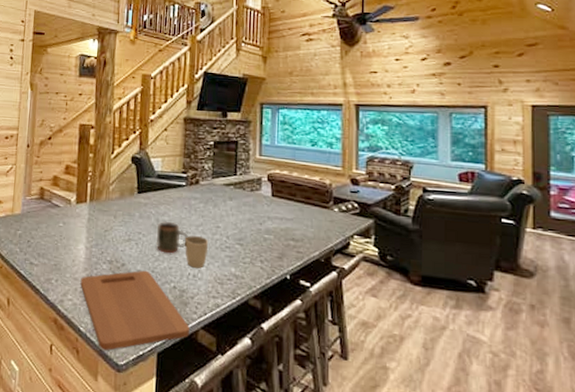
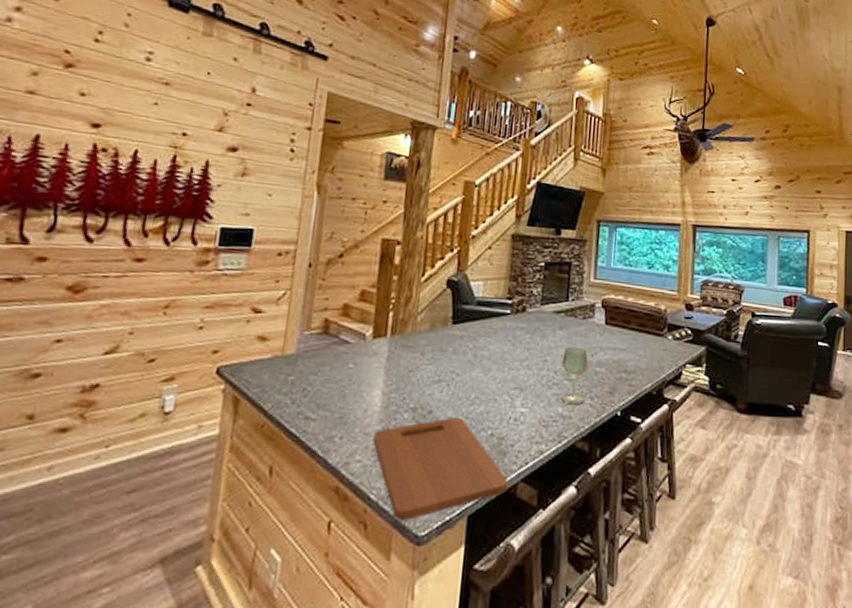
mug: present [155,221,188,253] -> none [471,356,511,395]
cup: present [185,235,208,269] -> none [506,372,533,410]
wine glass: none [232,215,258,267] -> present [561,346,589,405]

